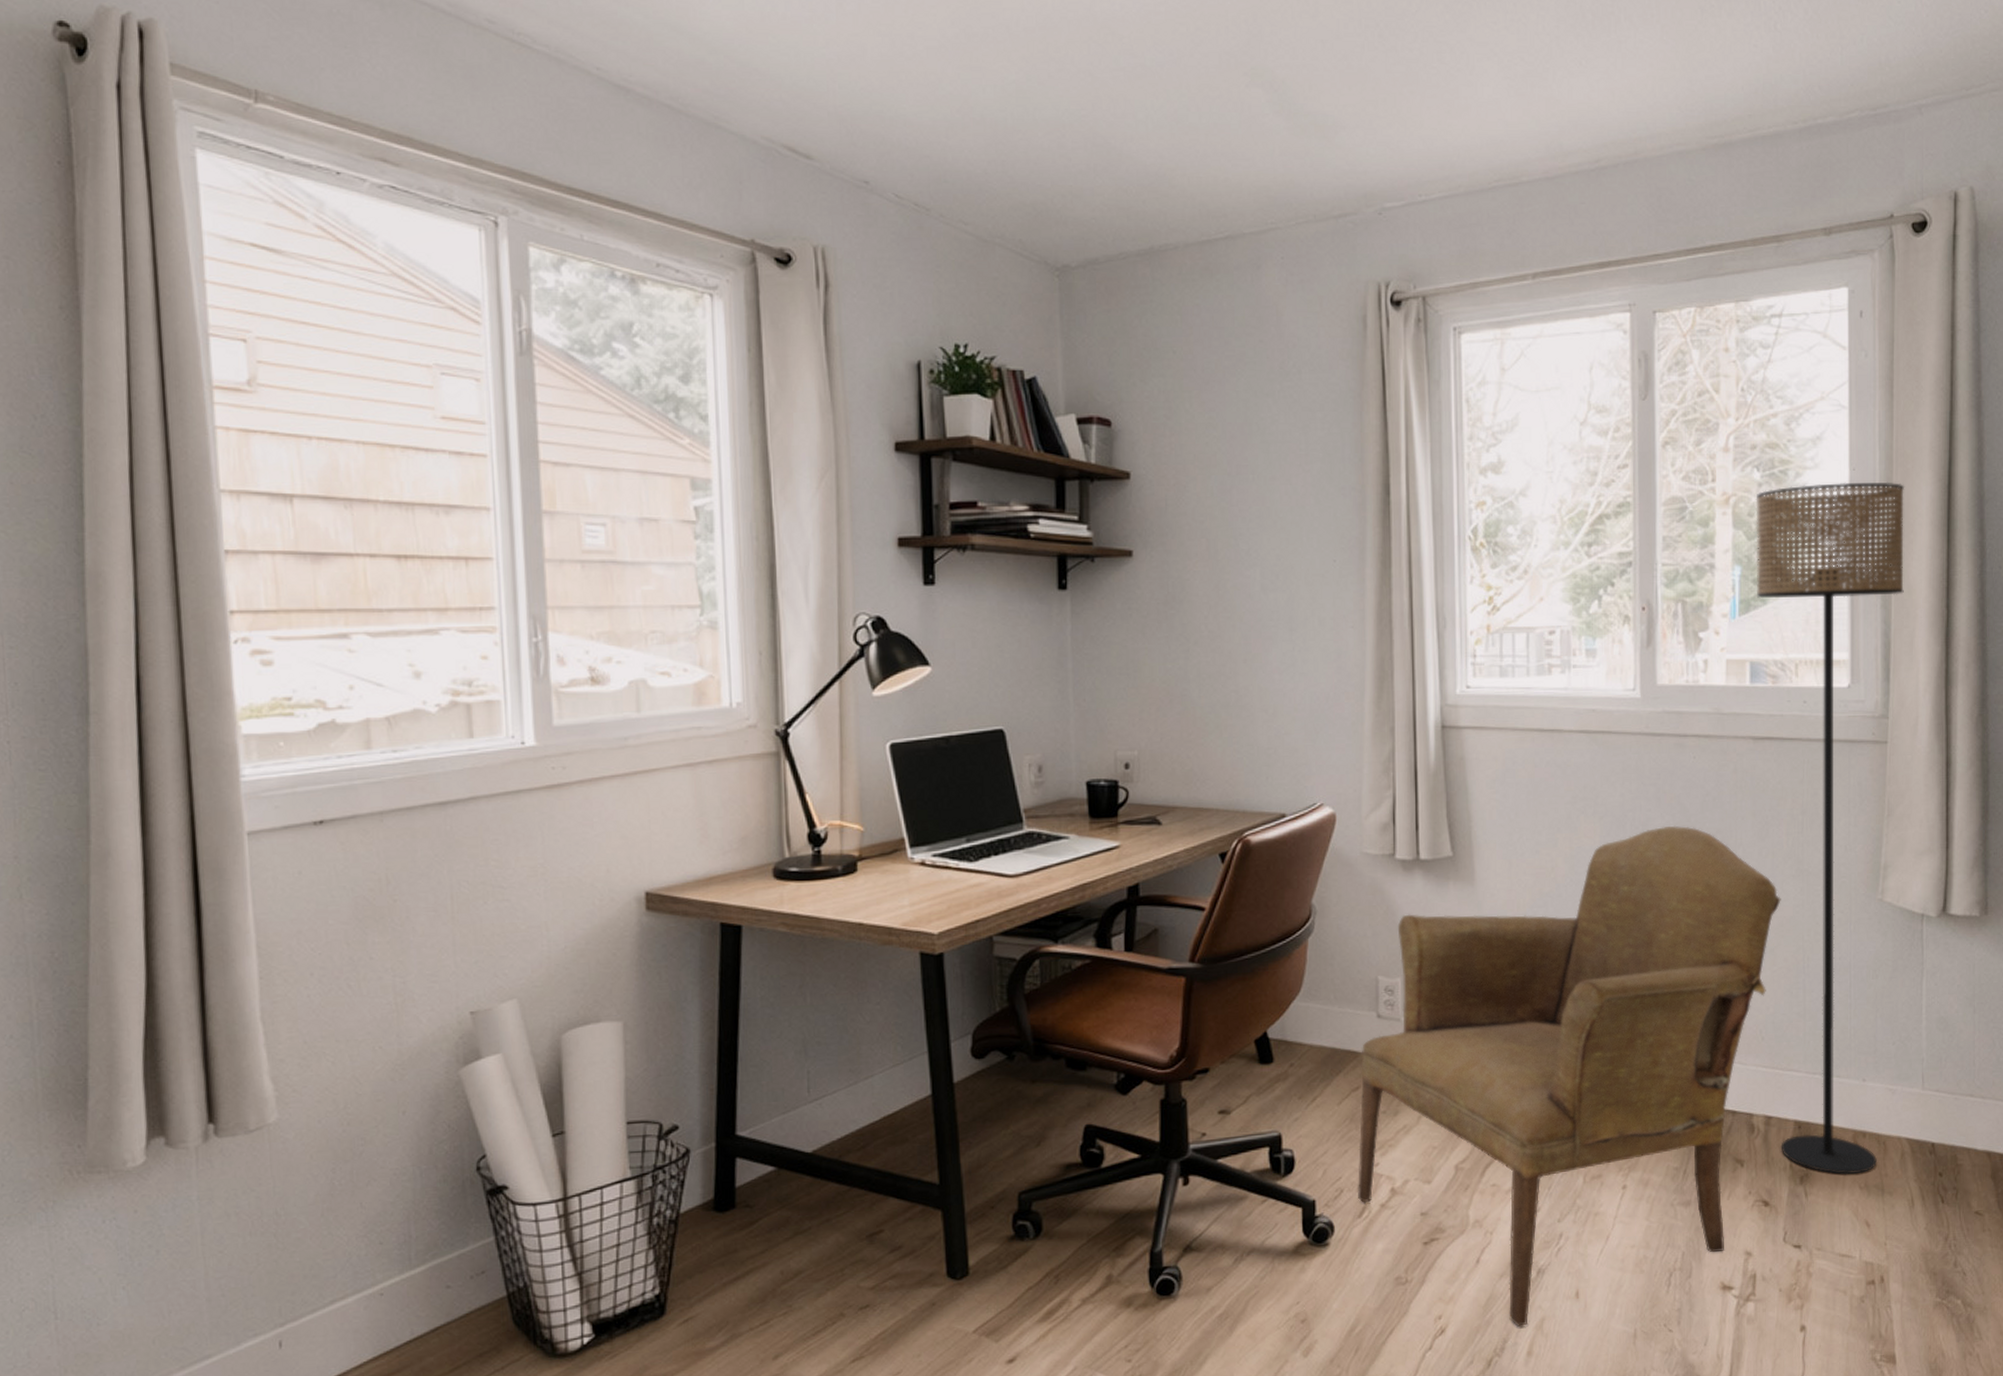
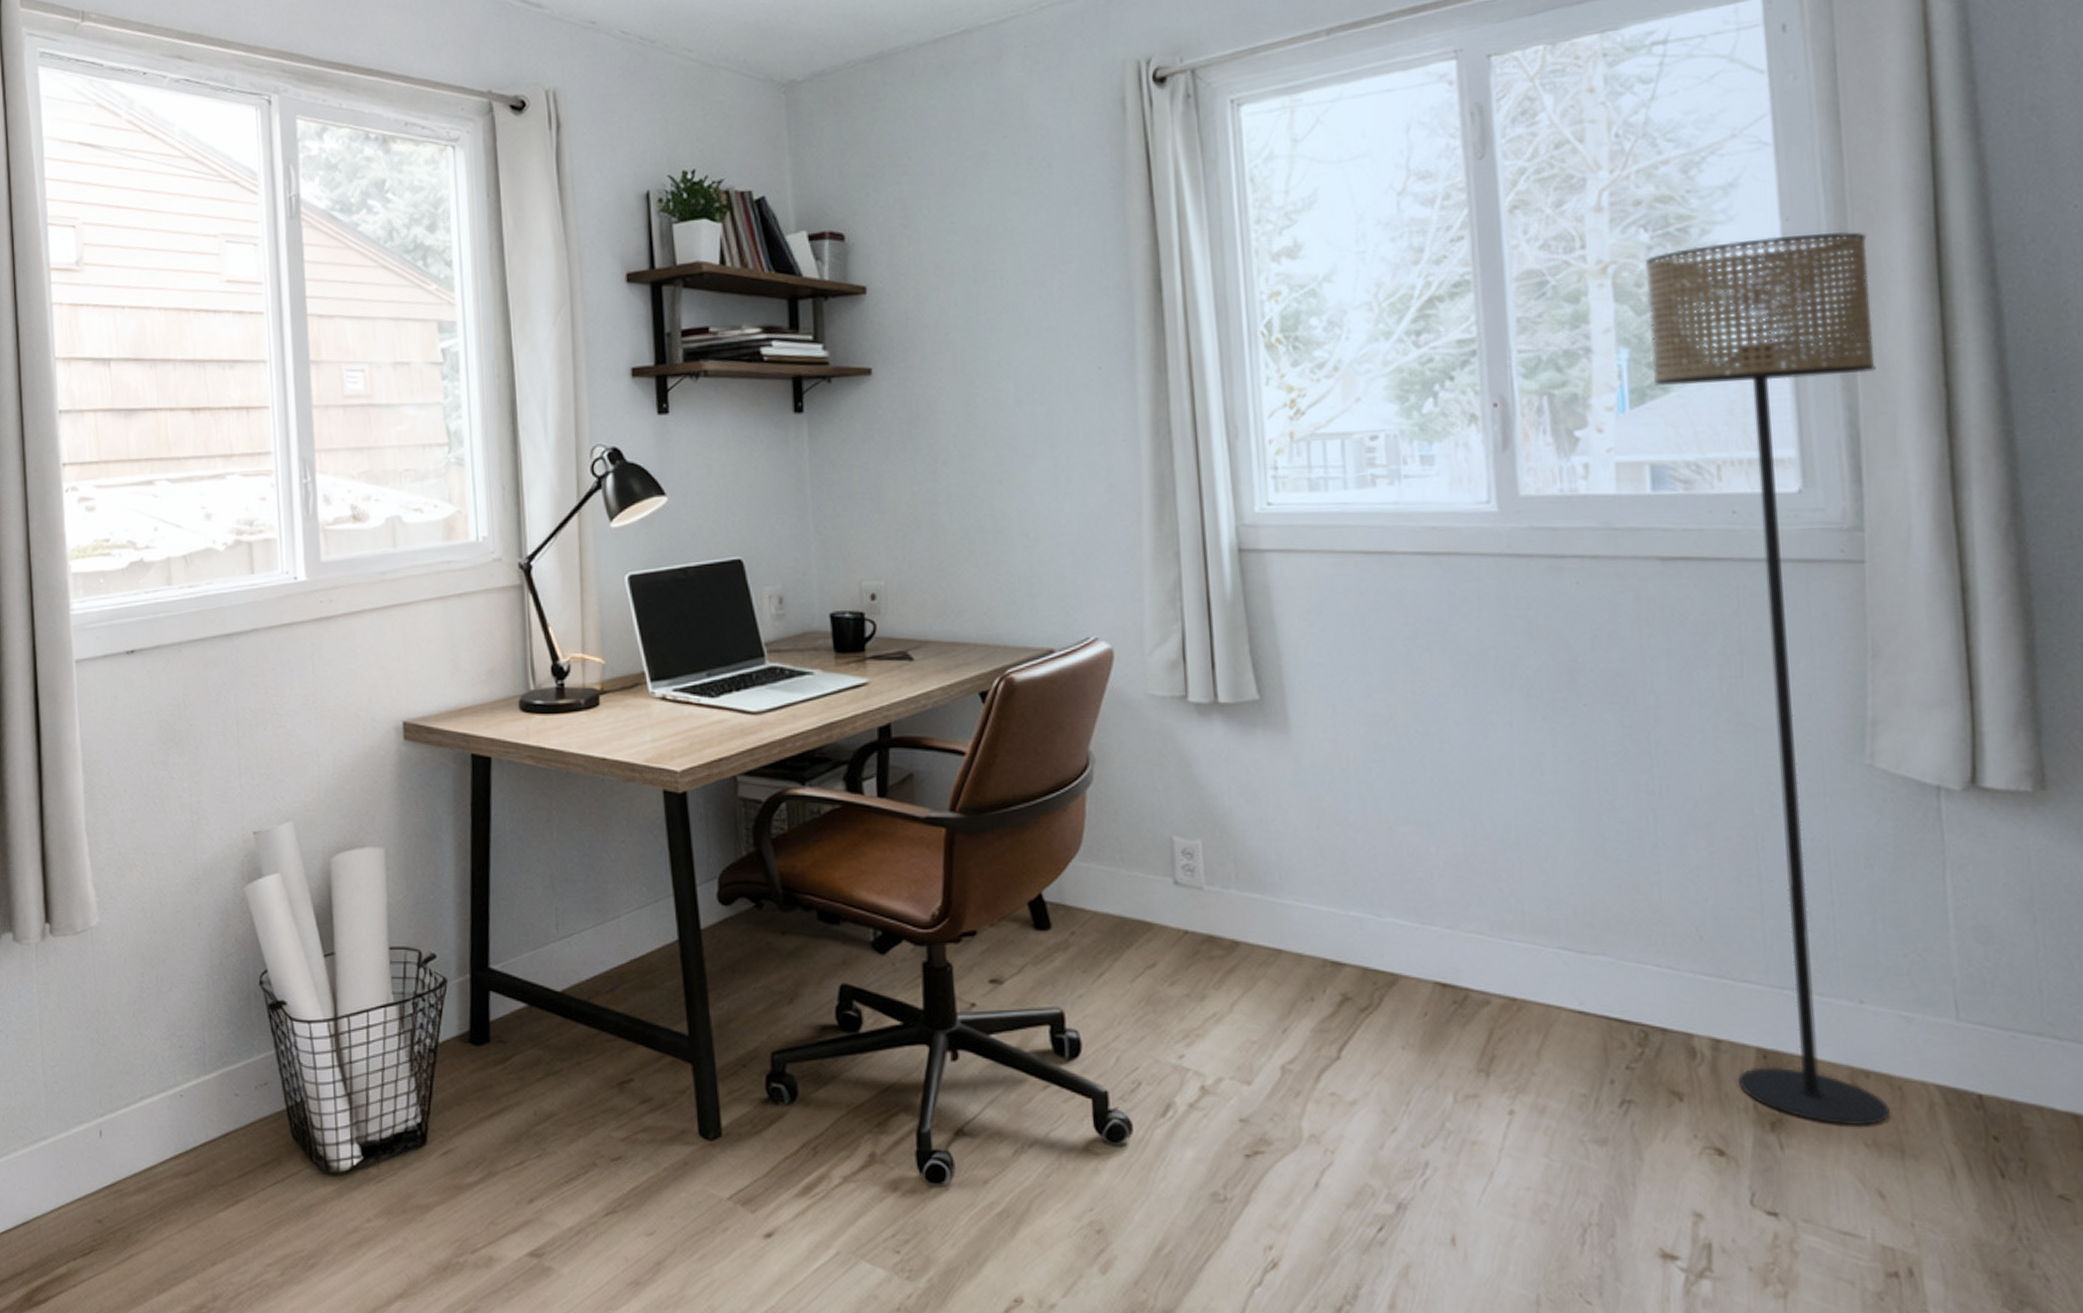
armchair: present [1357,825,1781,1327] -> none [1156,666,1717,1272]

